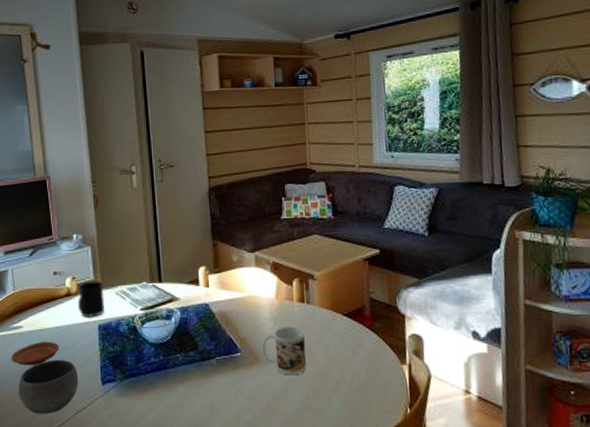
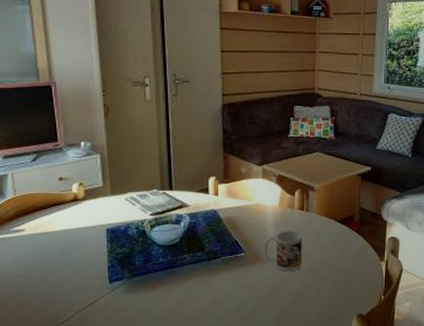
plate: present [11,341,59,366] -> none [12,243,65,267]
bowl: present [18,359,79,414] -> none [20,260,85,312]
mug: present [78,281,105,318] -> none [85,187,114,222]

